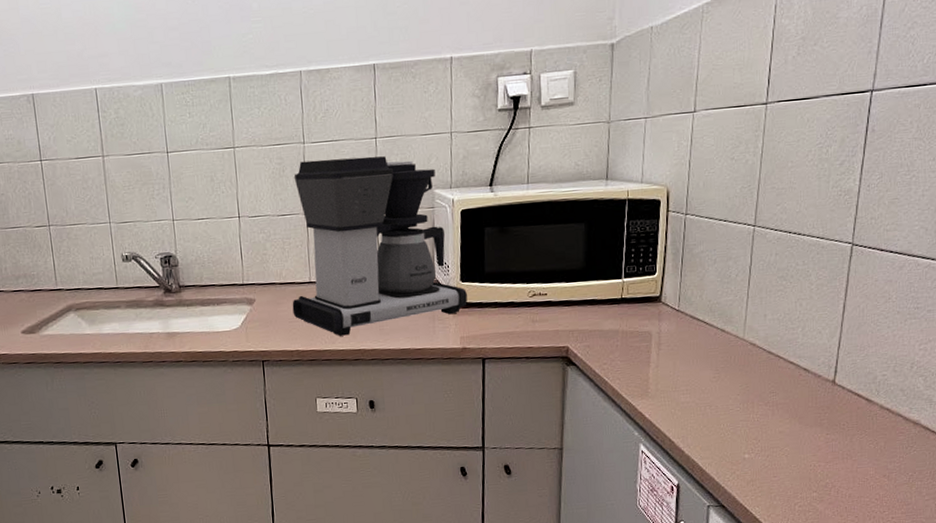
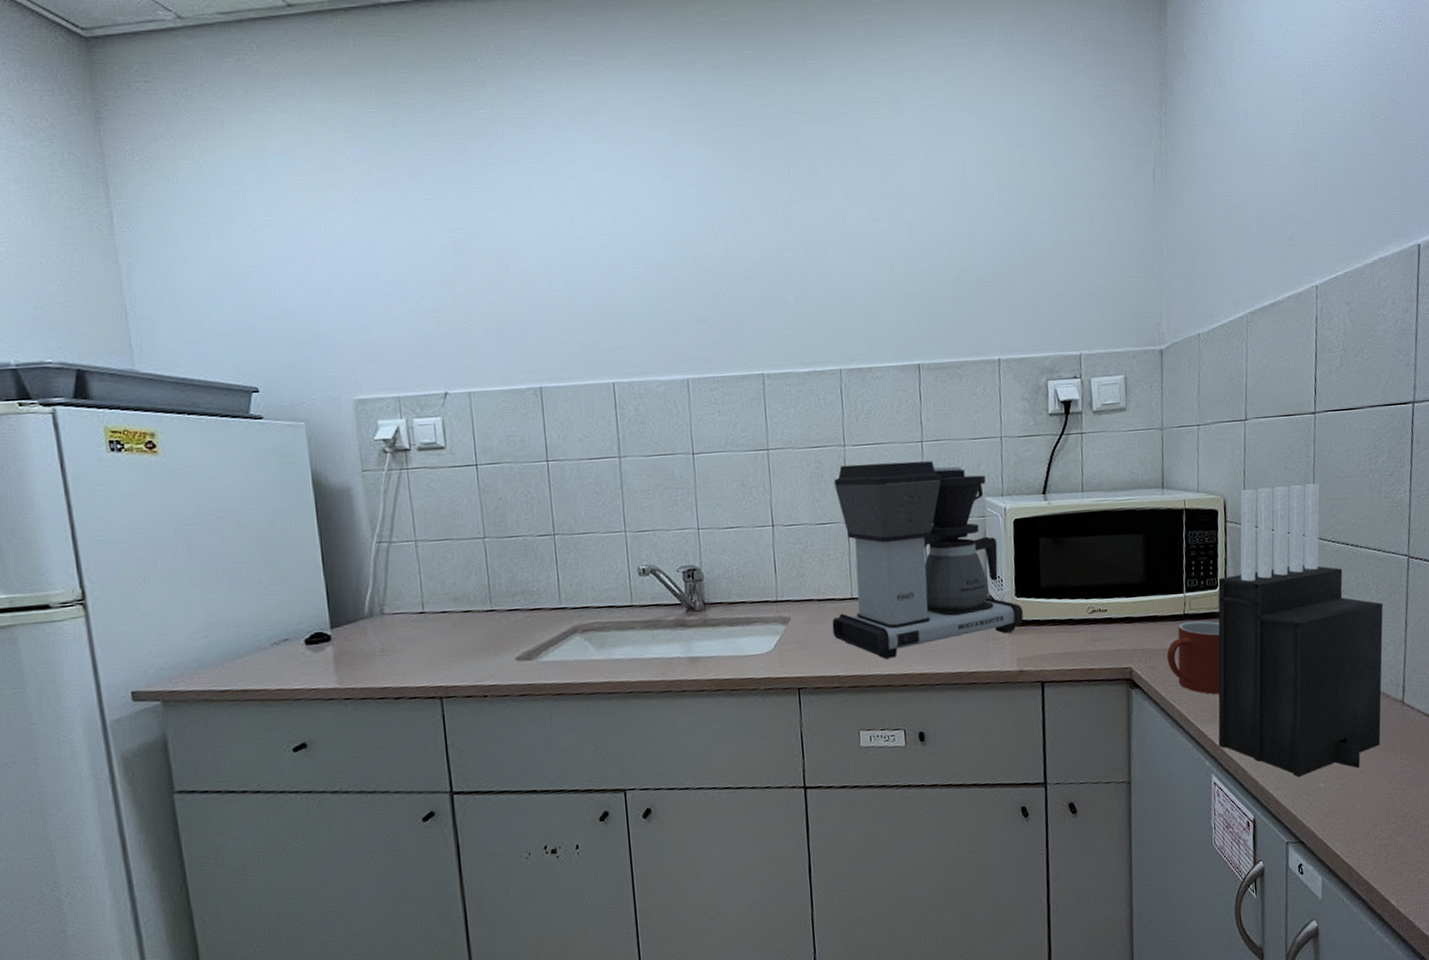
mug: none [603,304,656,372] -> present [1167,621,1220,695]
knife block: none [648,173,822,448] -> present [1218,483,1384,777]

